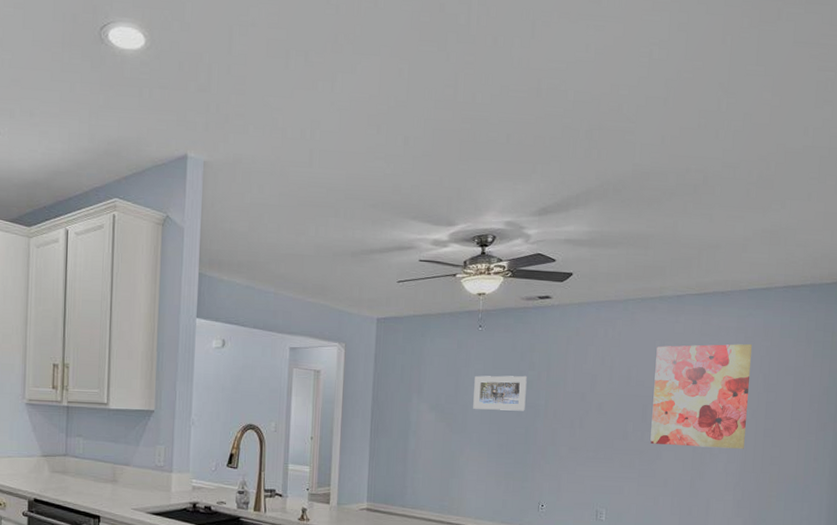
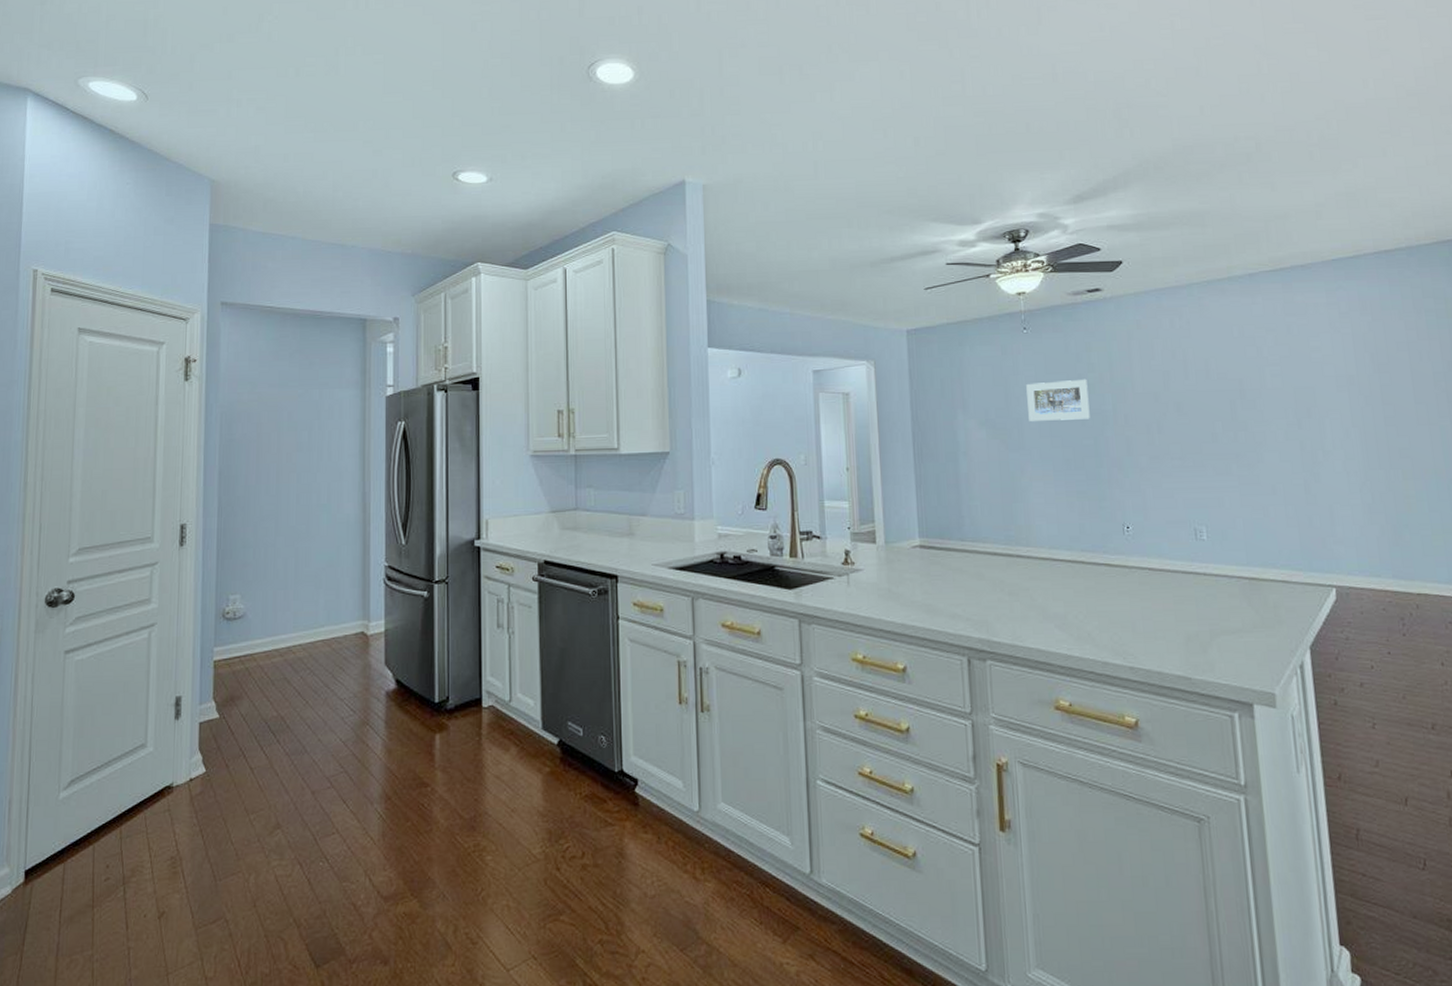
wall art: present [650,343,753,449] -> none [1235,320,1363,445]

